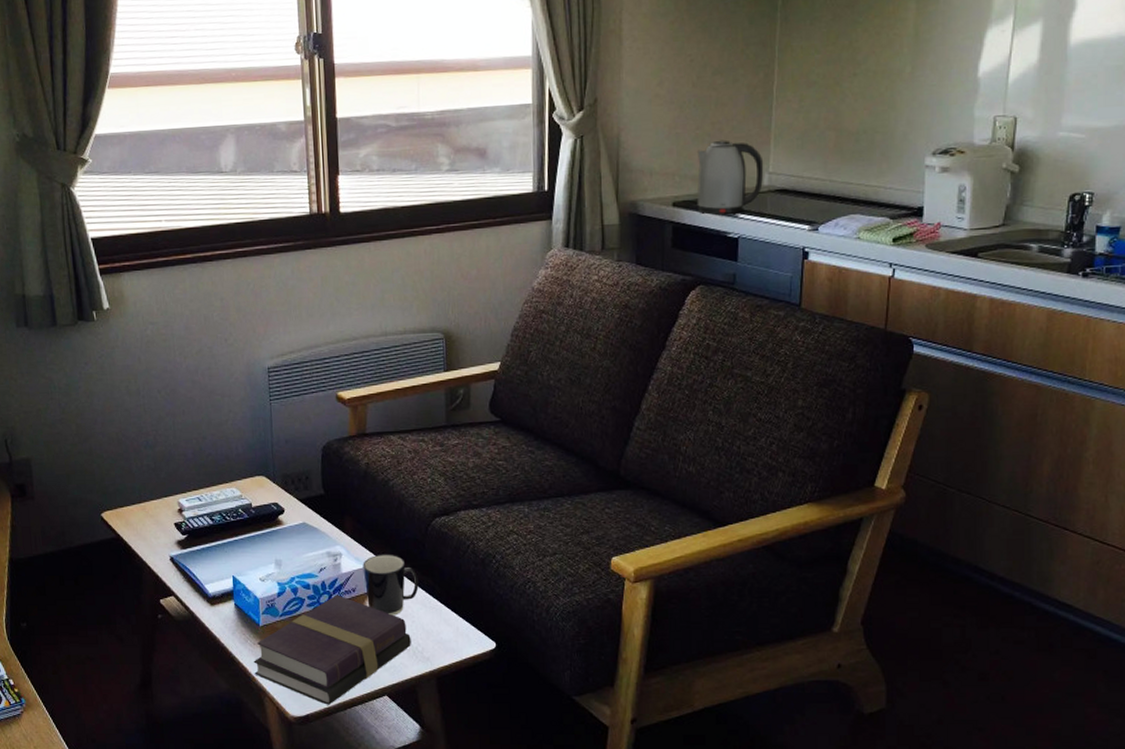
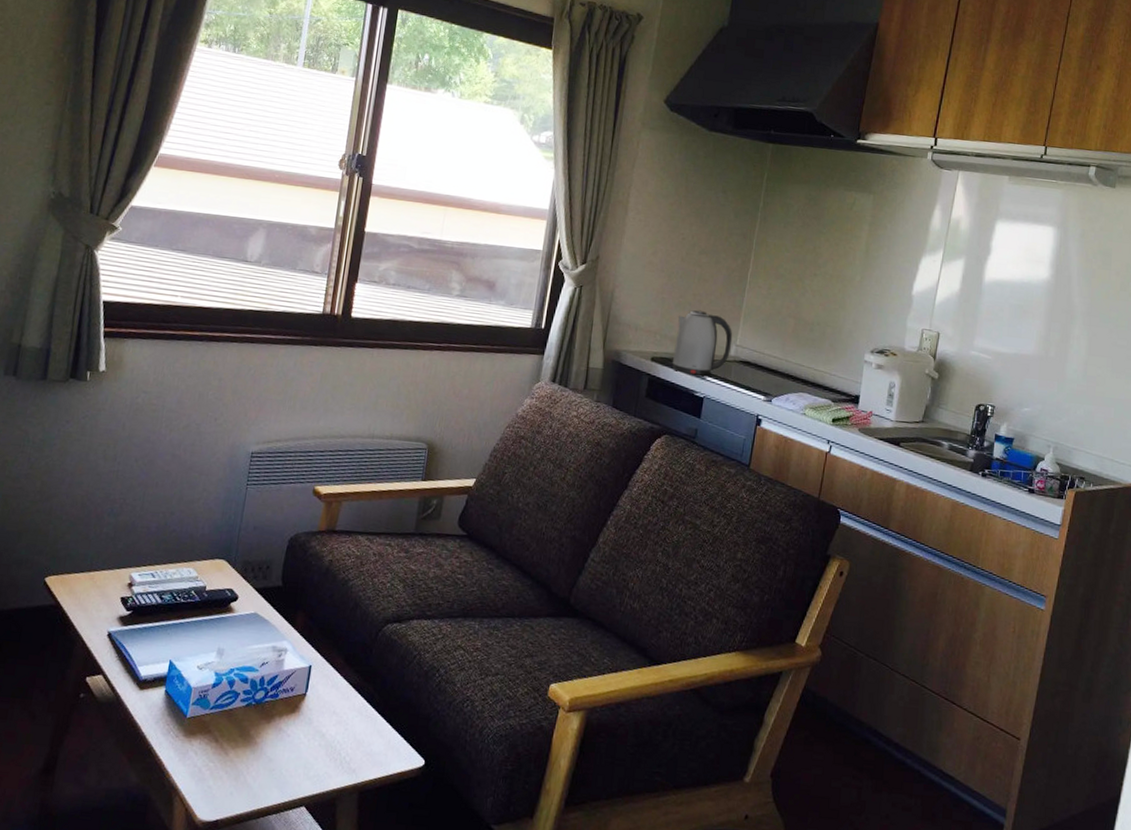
book: present [253,594,411,705] -> none [169,692,341,812]
mug: present [362,554,419,616] -> none [303,654,360,721]

